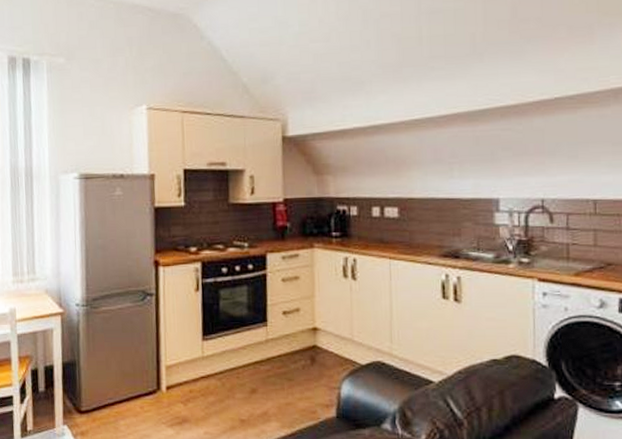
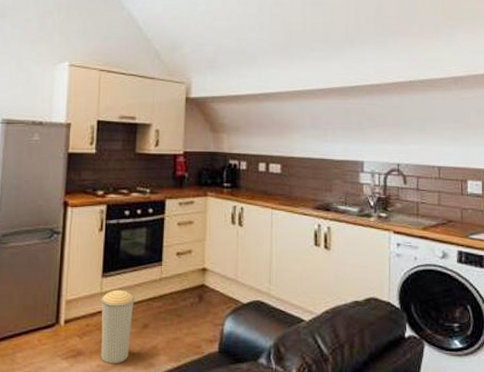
trash can: none [202,353,240,431] -> present [100,290,135,364]

